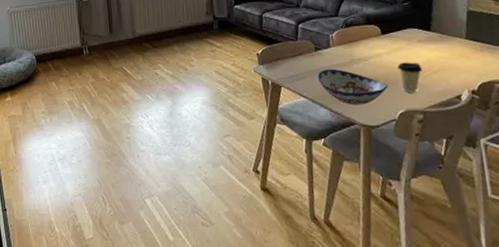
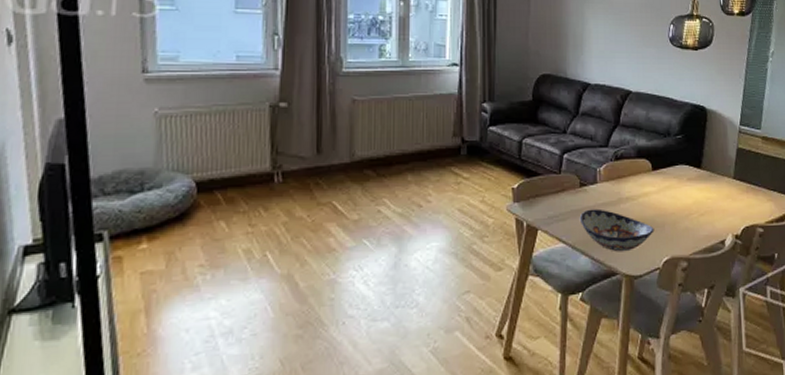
coffee cup: present [397,62,423,93] -> none [665,202,691,238]

